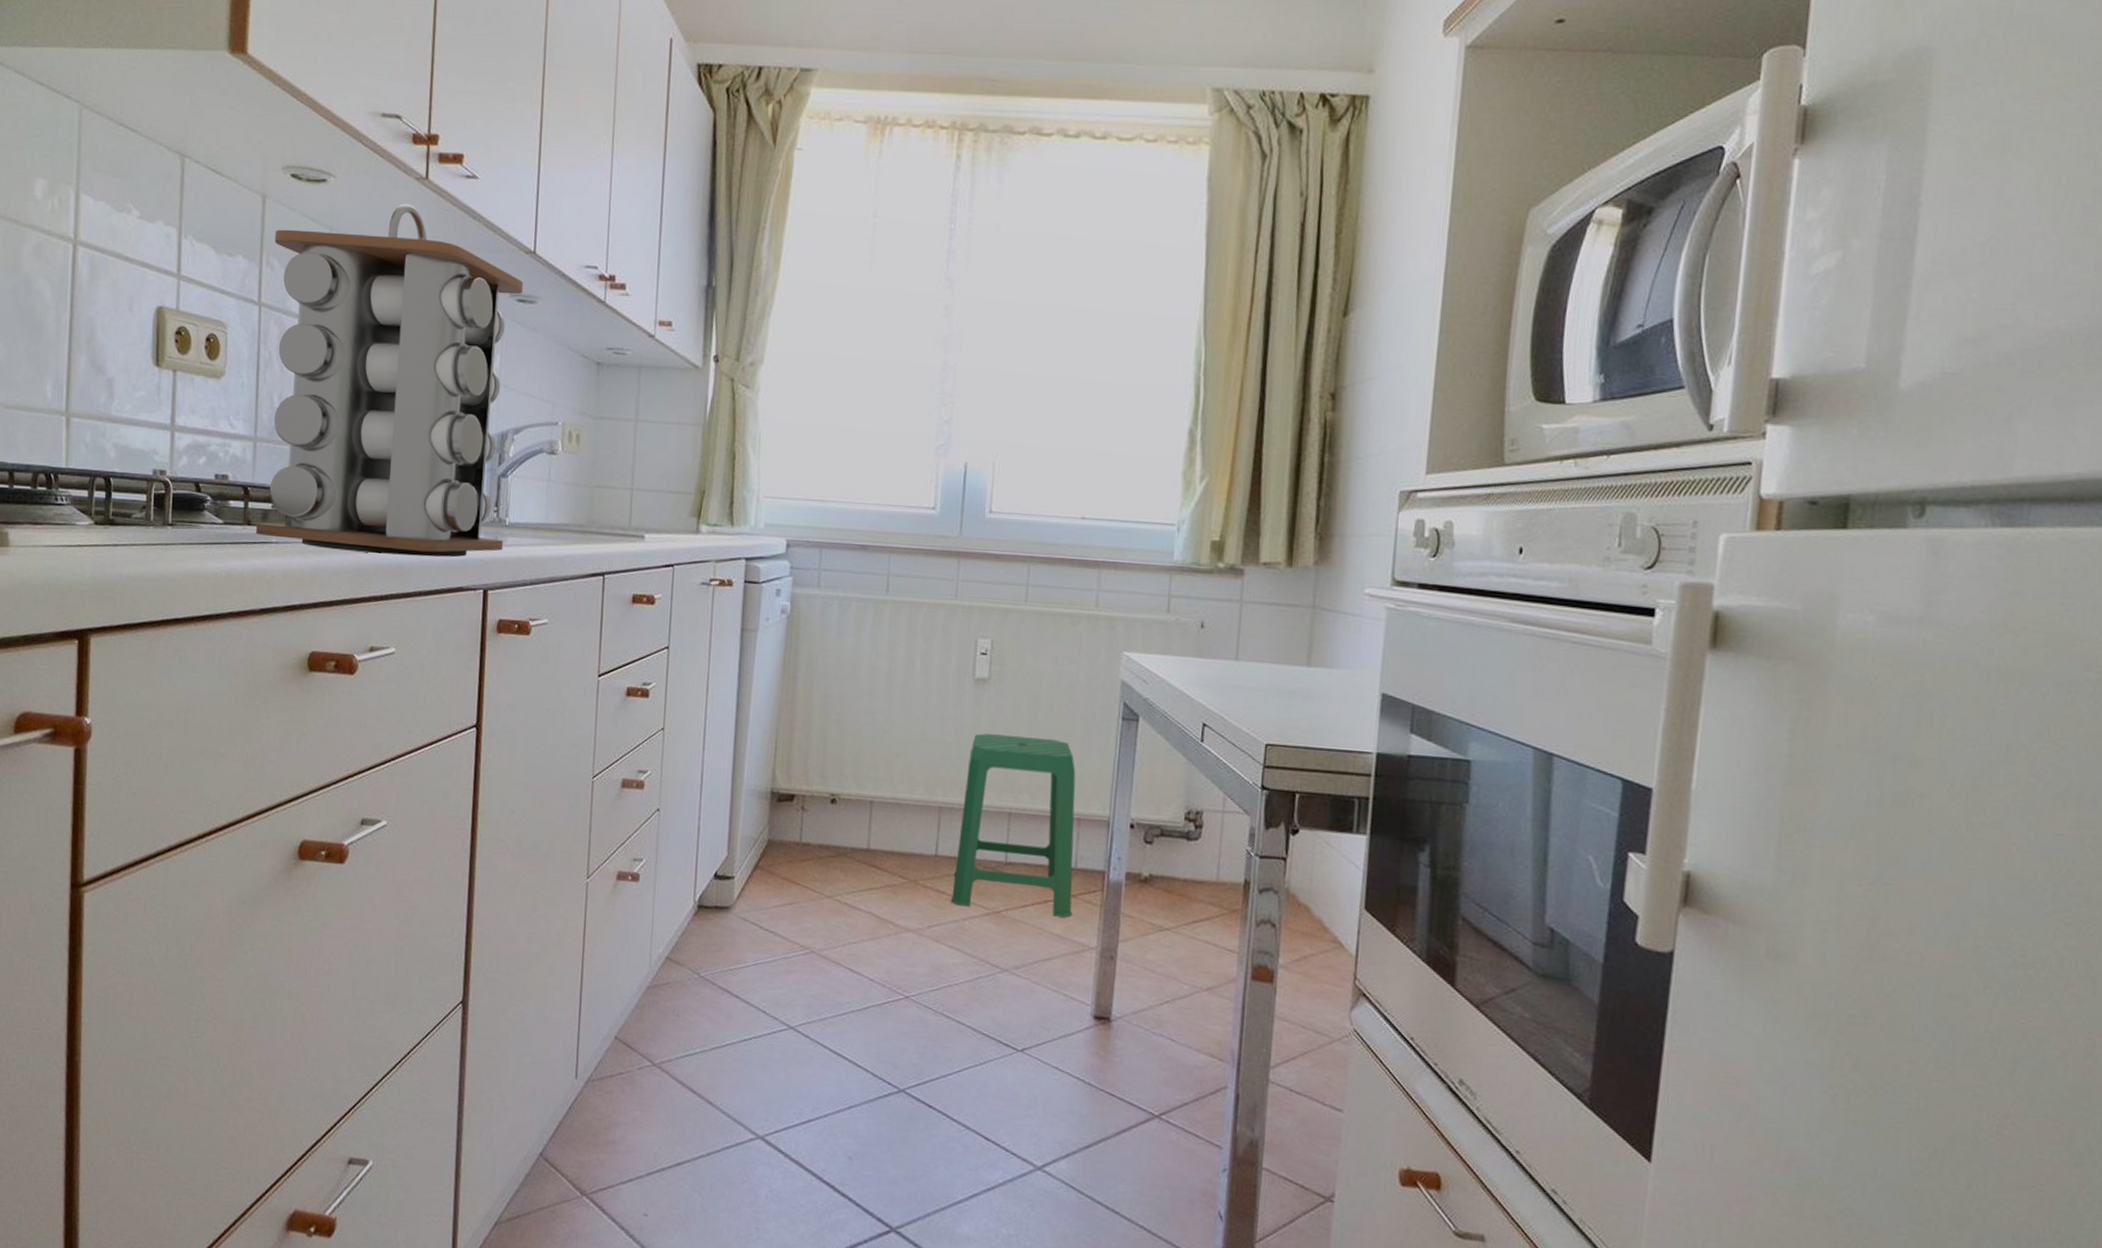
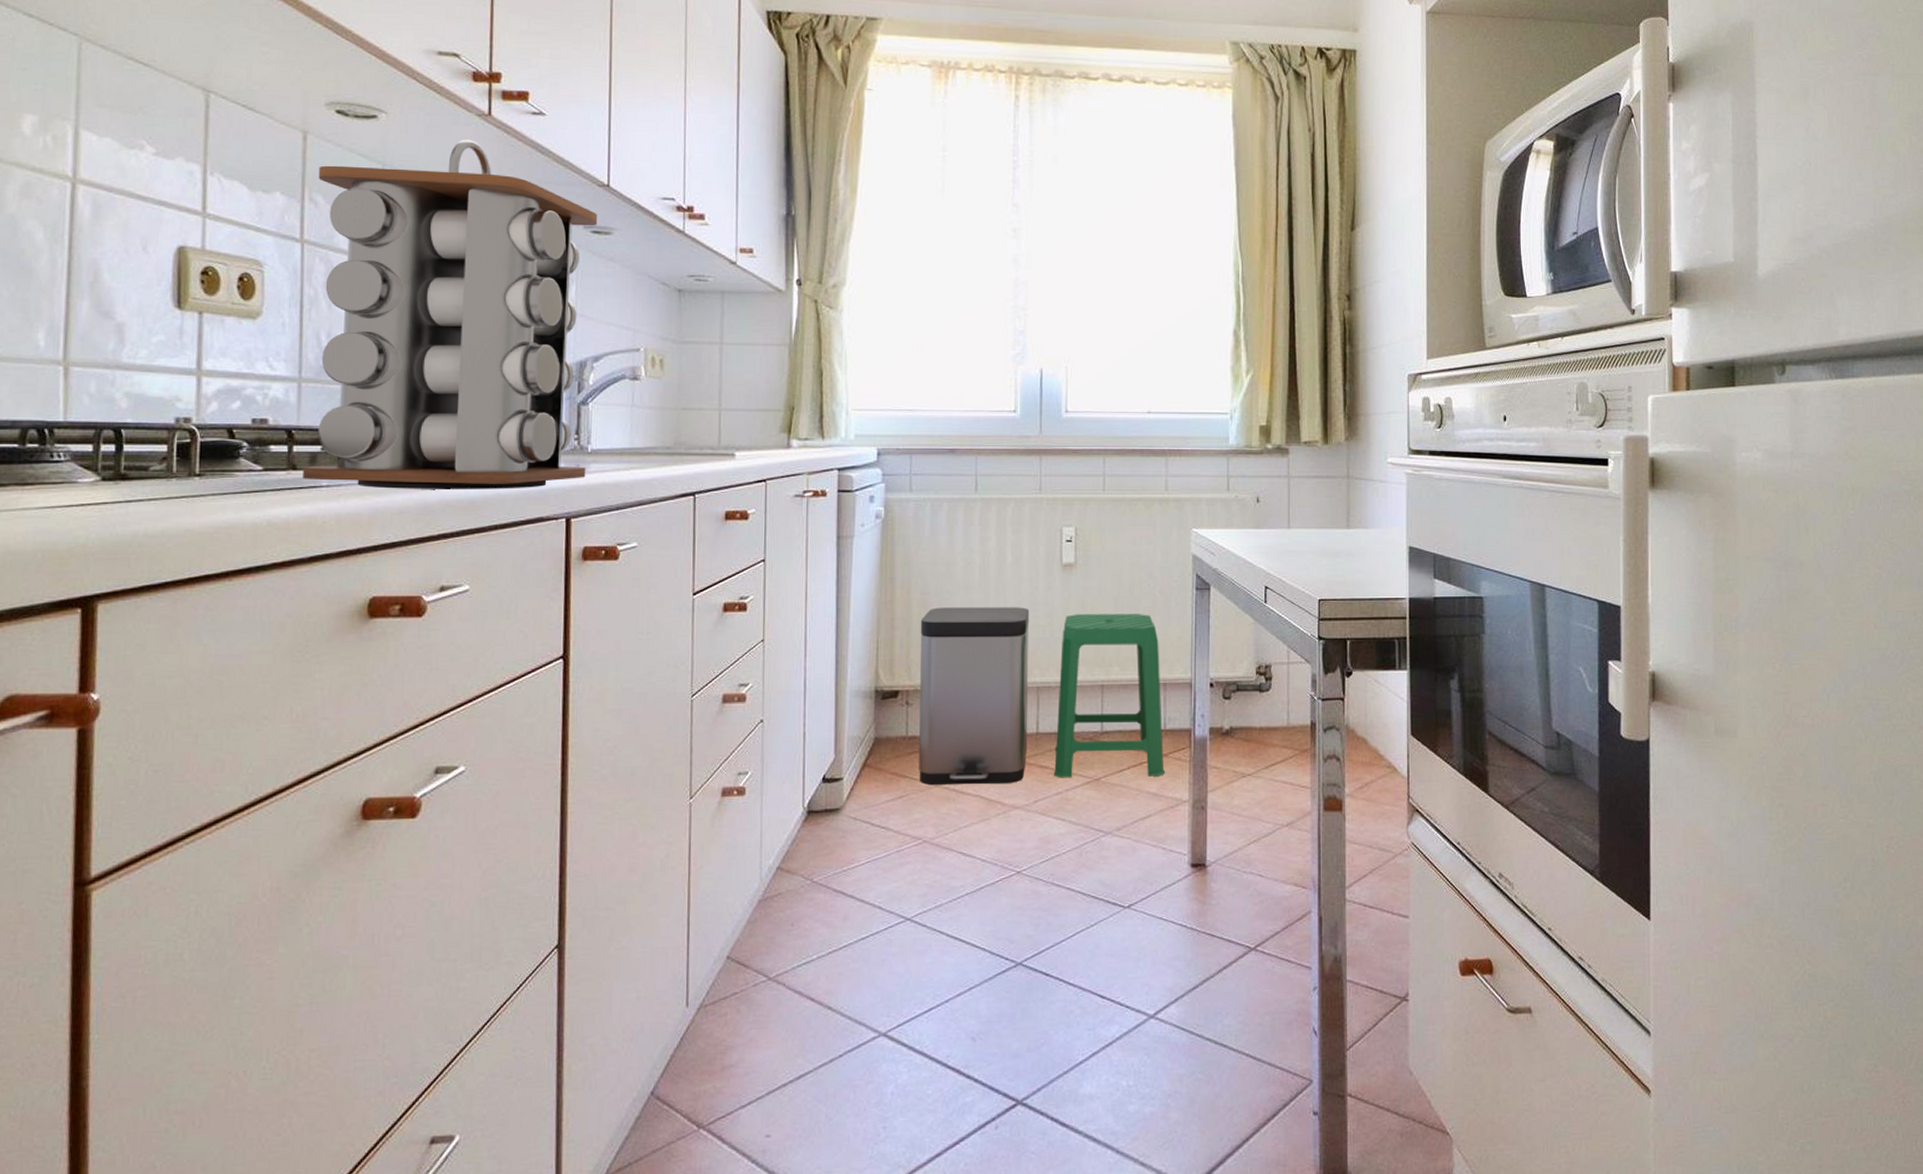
pedal bin: none [811,712,936,905] -> present [919,607,1030,785]

